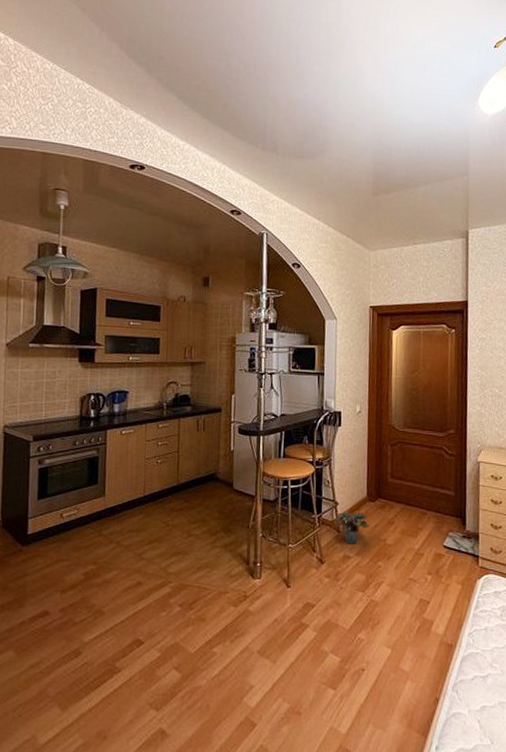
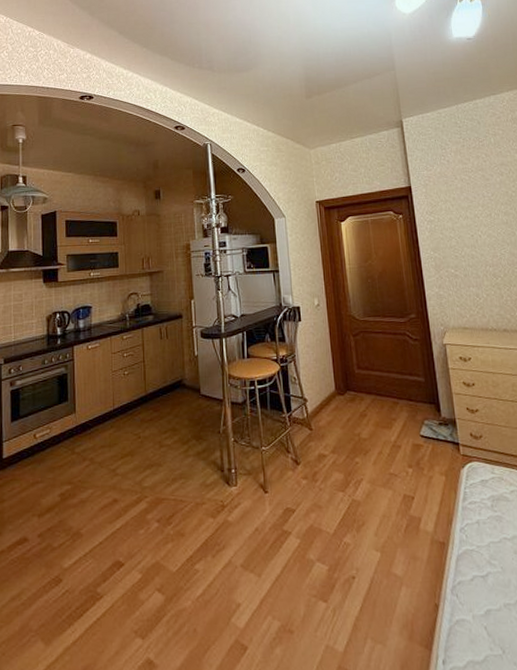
potted plant: present [331,510,369,545] -> none [302,406,342,442]

